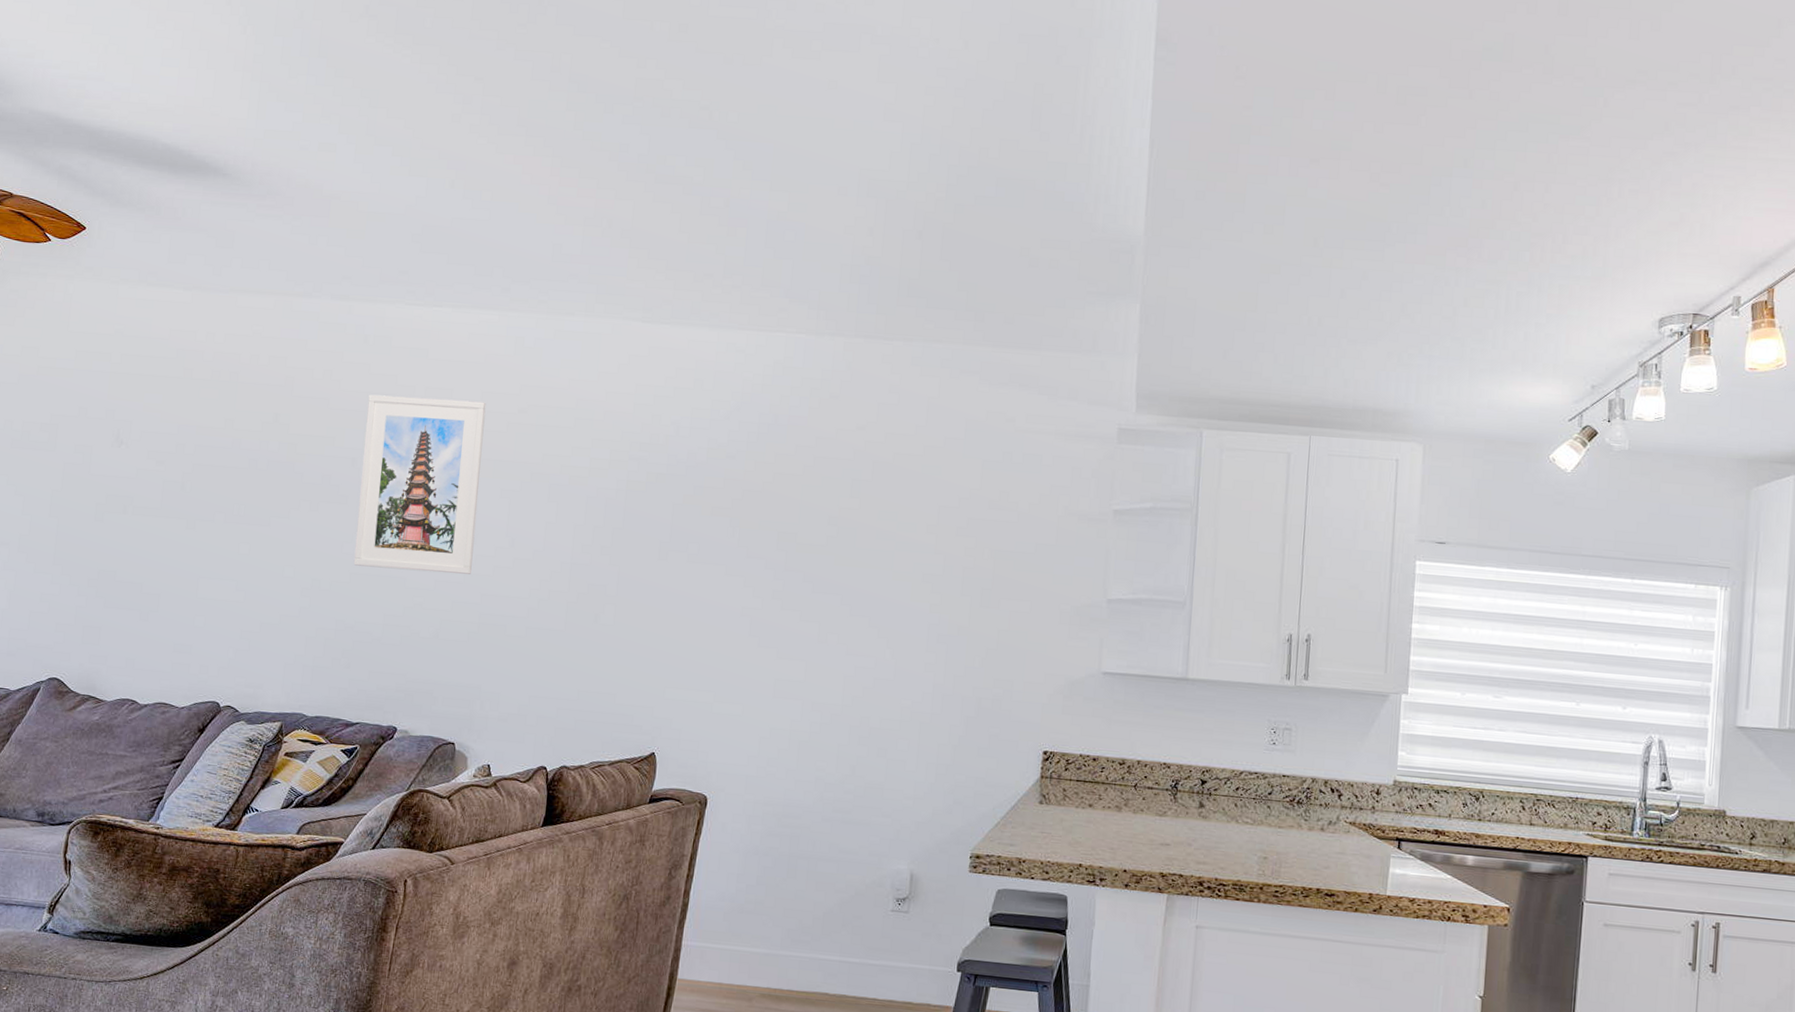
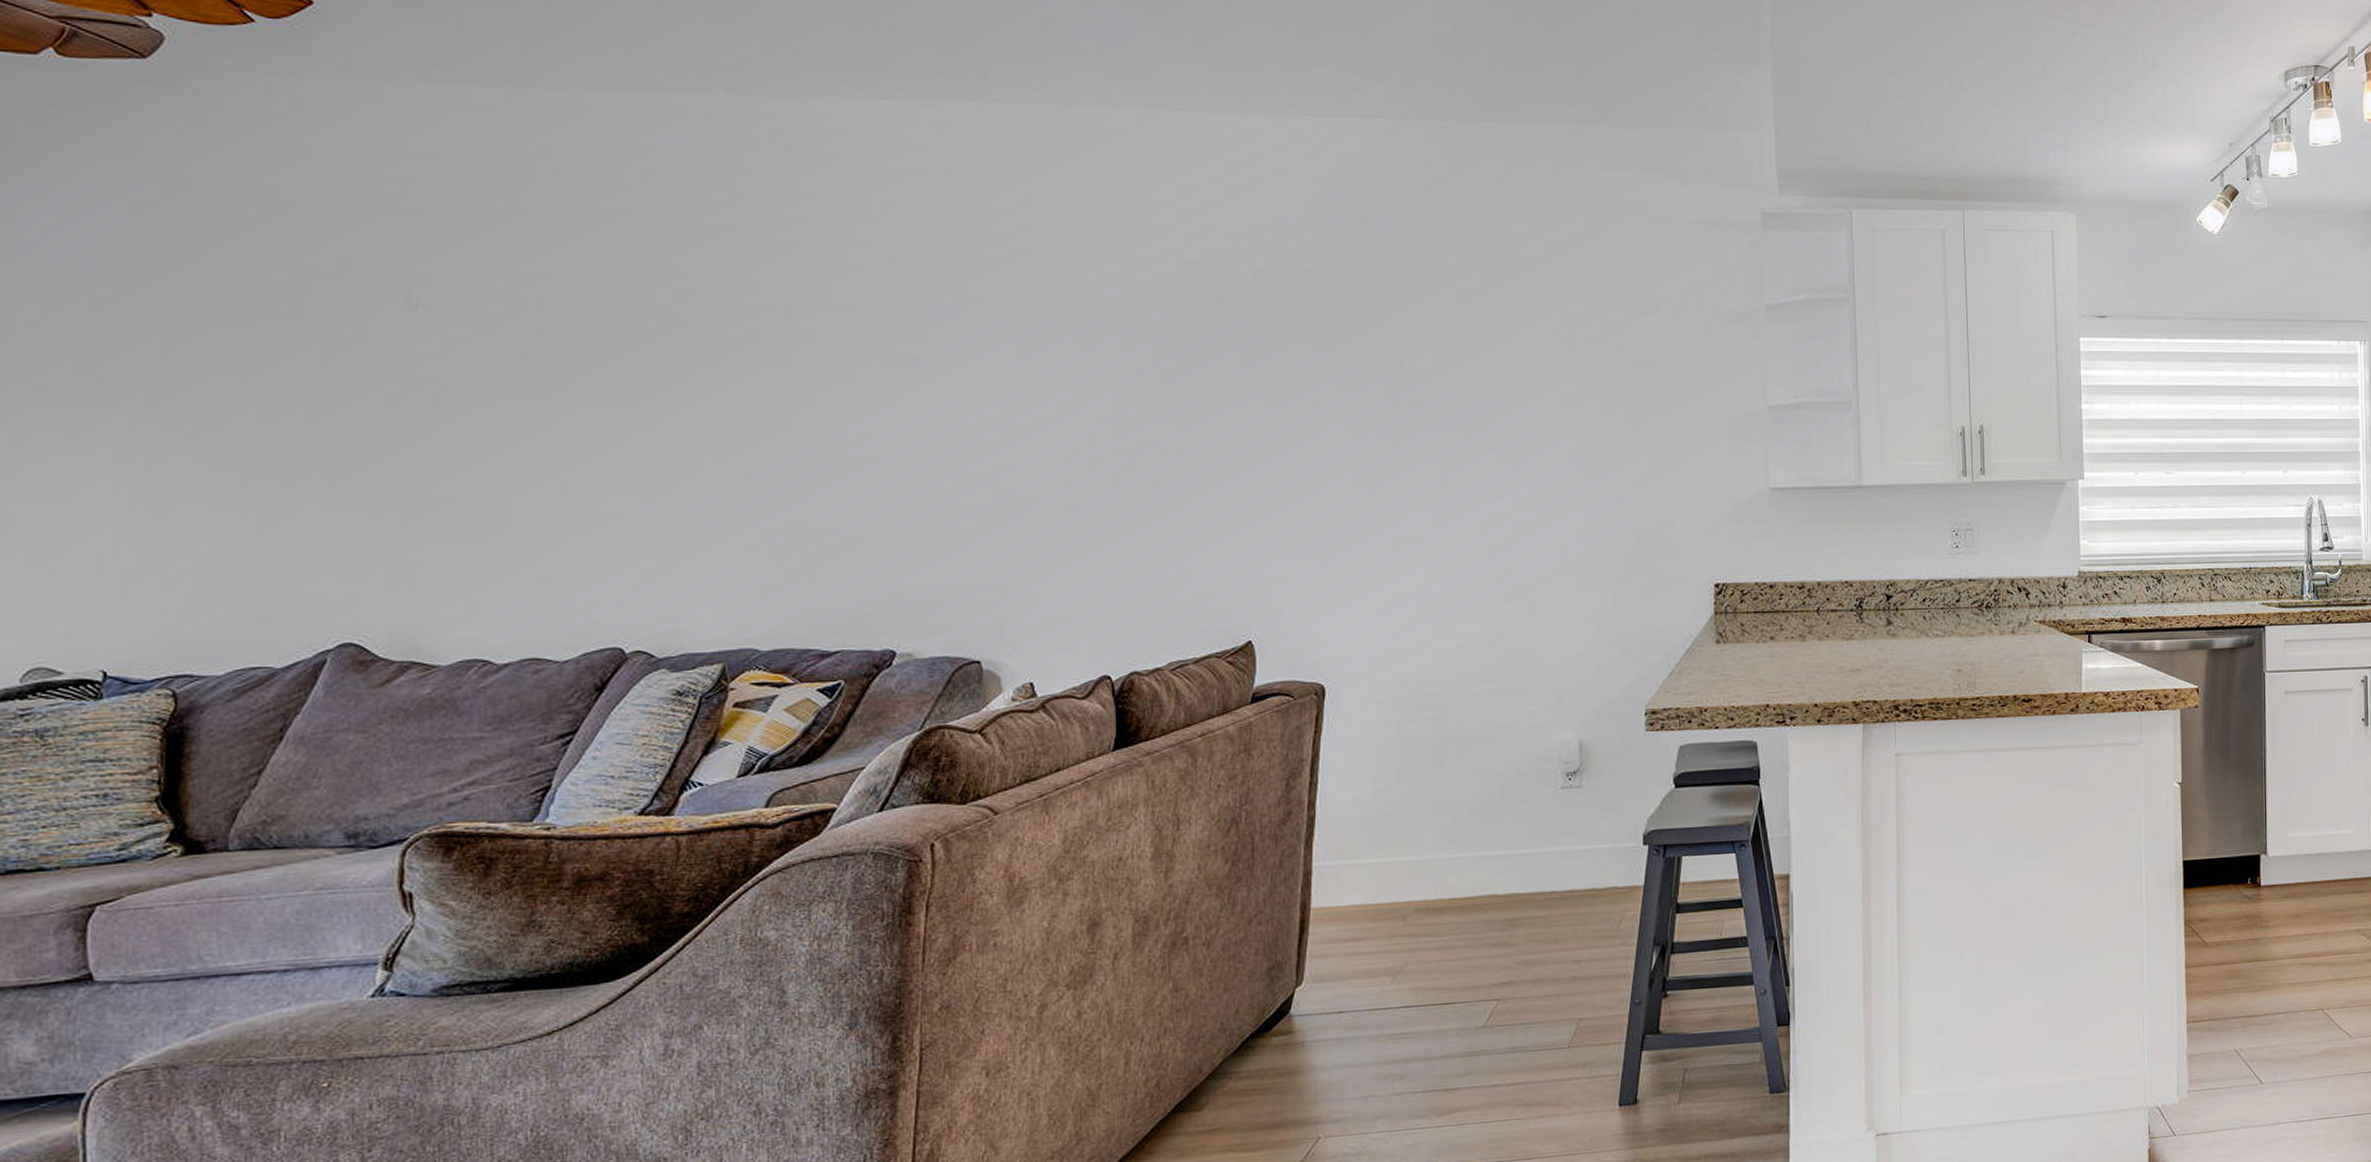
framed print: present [353,394,486,574] -> none [800,219,977,446]

